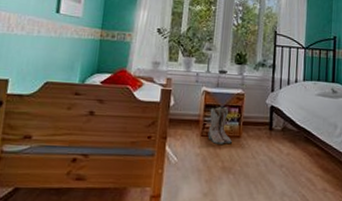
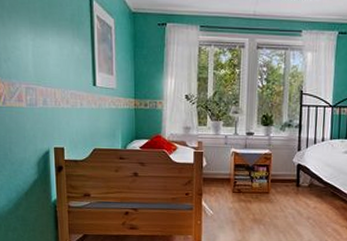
boots: present [208,107,232,144] -> none [239,166,261,199]

